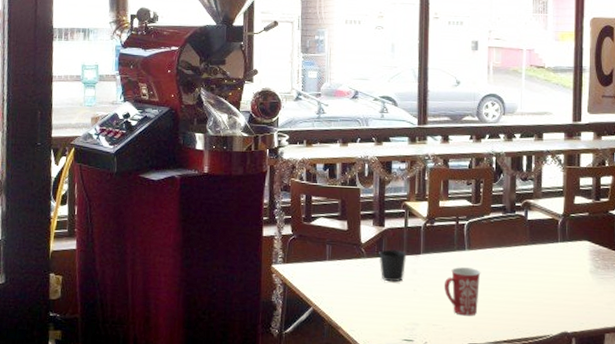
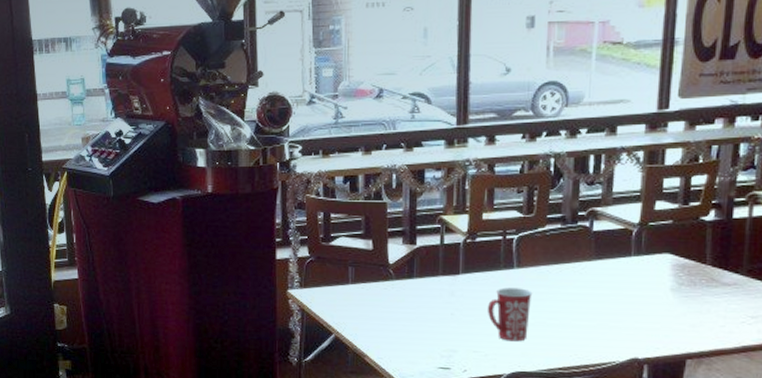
cup: present [379,248,406,282] -> none [410,268,442,306]

